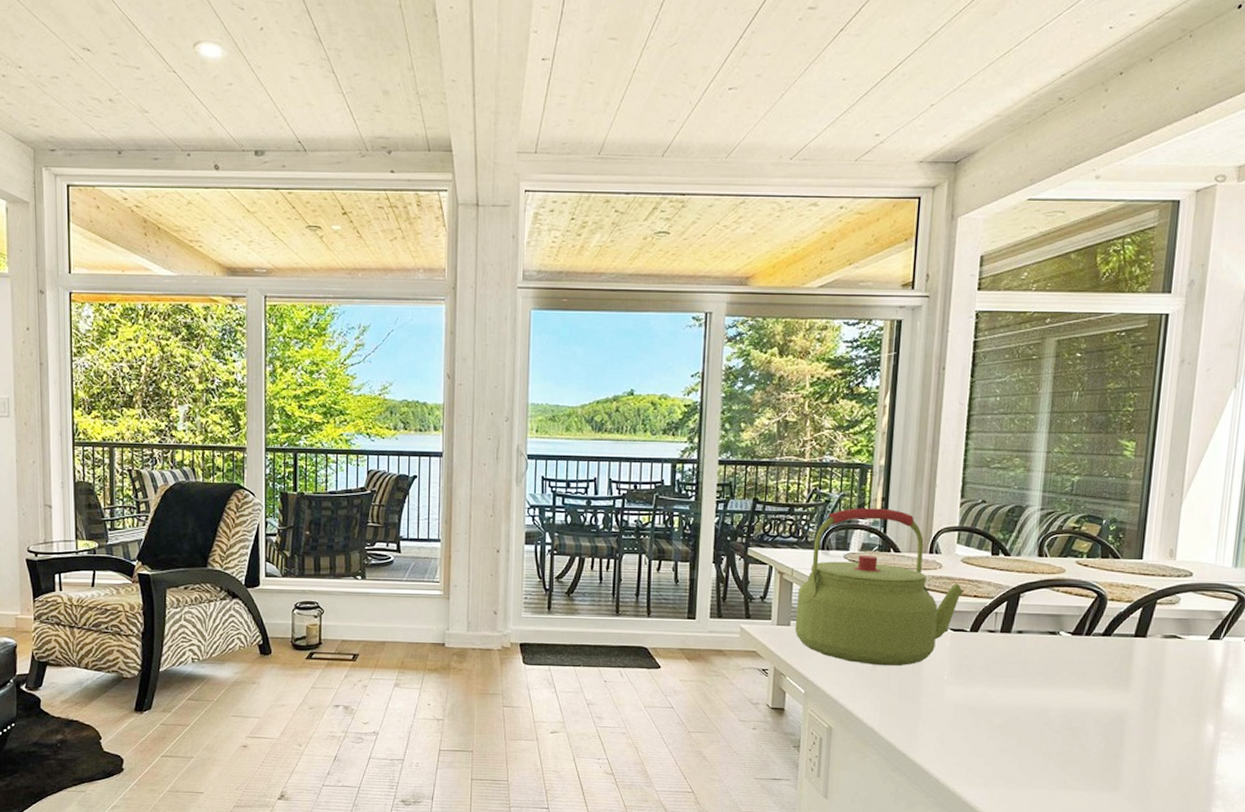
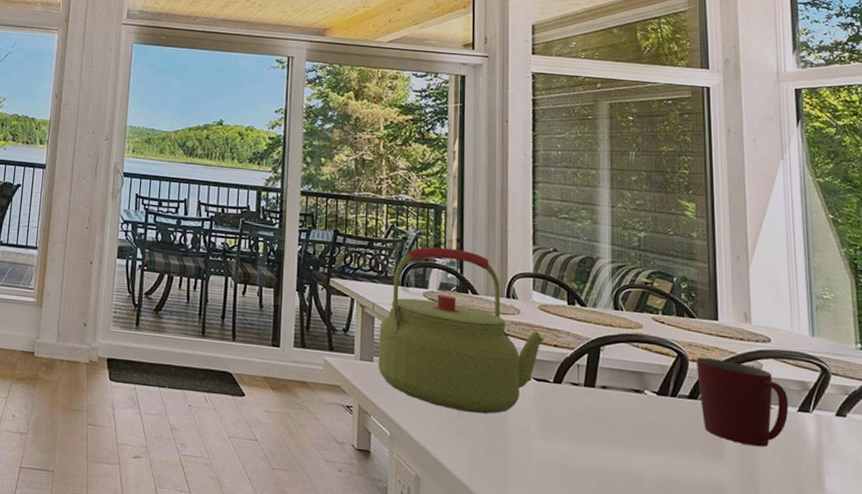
mug: none [1113,596,1201,675] -> present [696,357,789,447]

